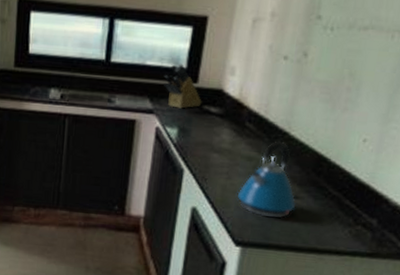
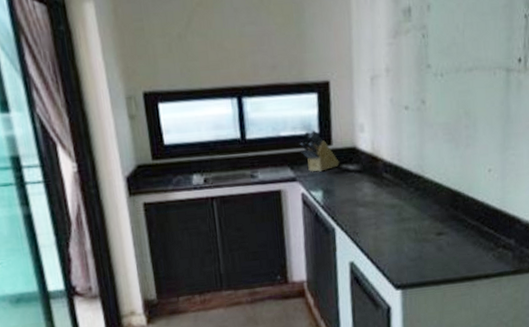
kettle: present [237,140,297,219] -> none [388,184,443,258]

